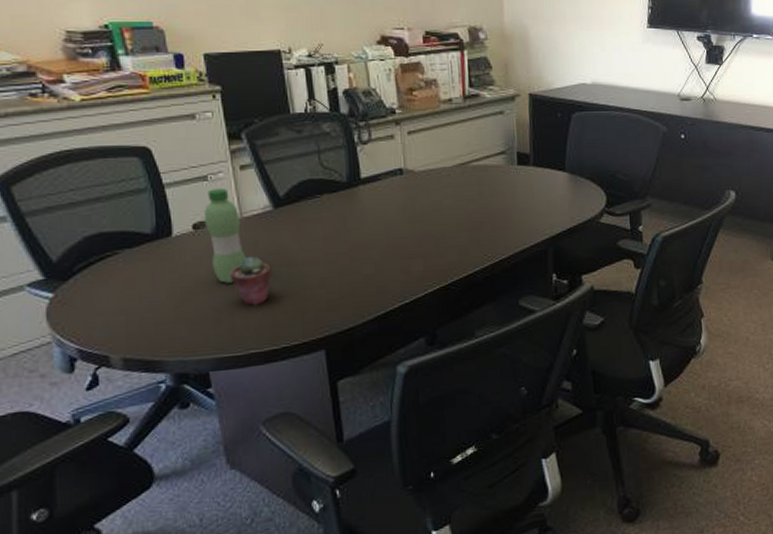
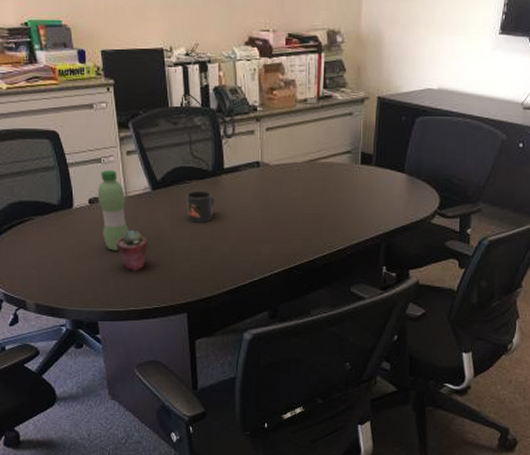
mug: none [316,205,352,242] -> present [186,190,214,223]

